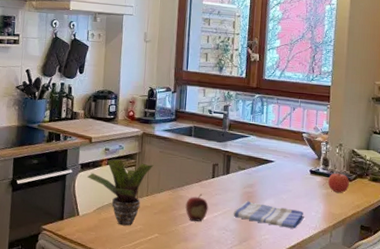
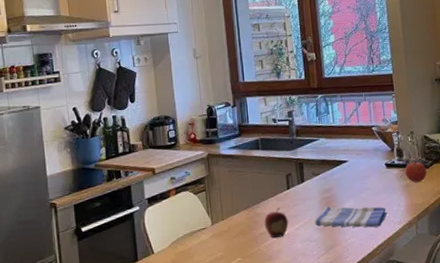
potted plant: present [87,159,154,226] -> none [156,186,225,256]

